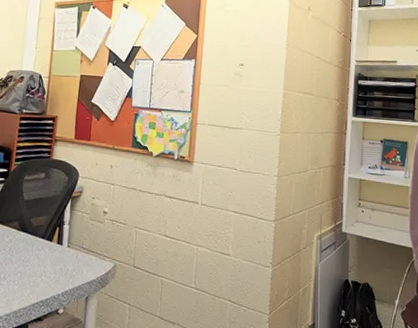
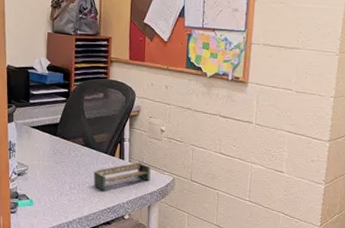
shelf: none [26,247,91,281] -> present [93,162,151,191]

